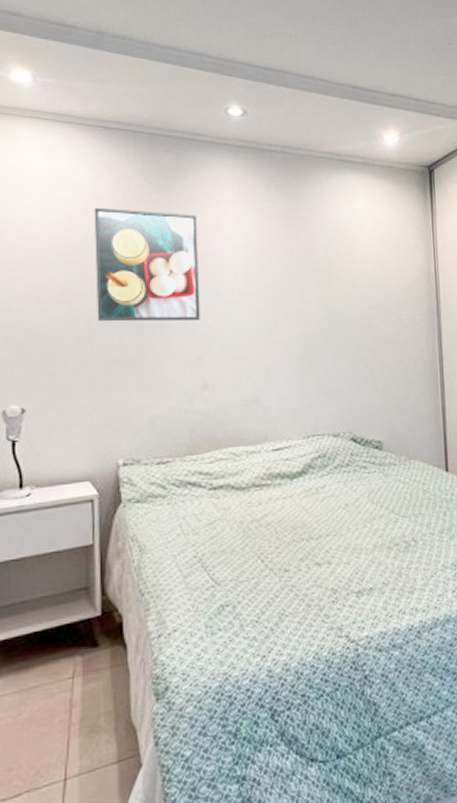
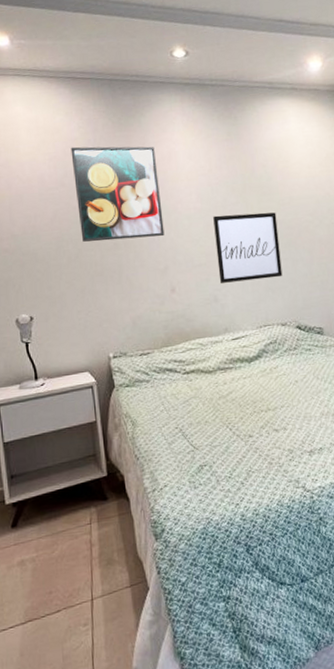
wall art: none [261,301,339,382] -> present [213,212,283,283]

